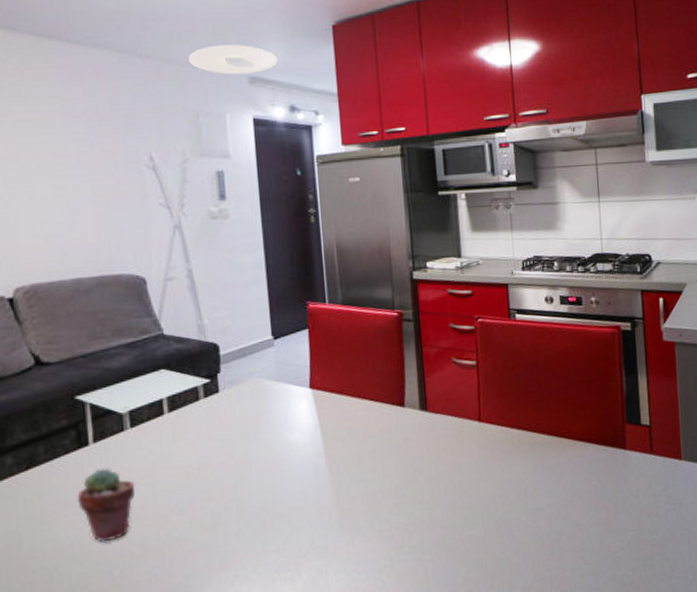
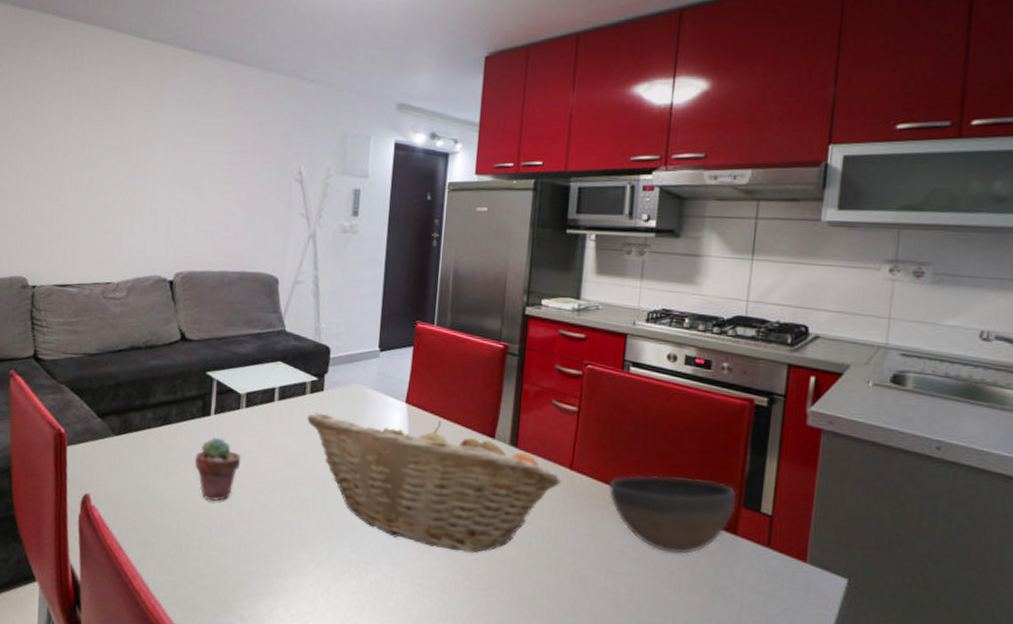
ceiling light: present [189,45,278,75] -> none [346,72,427,101]
fruit basket: none [205,400,473,530] -> present [307,412,562,553]
bowl: none [515,406,622,479] -> present [608,475,737,555]

